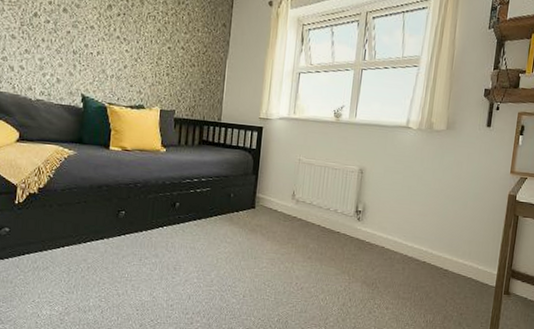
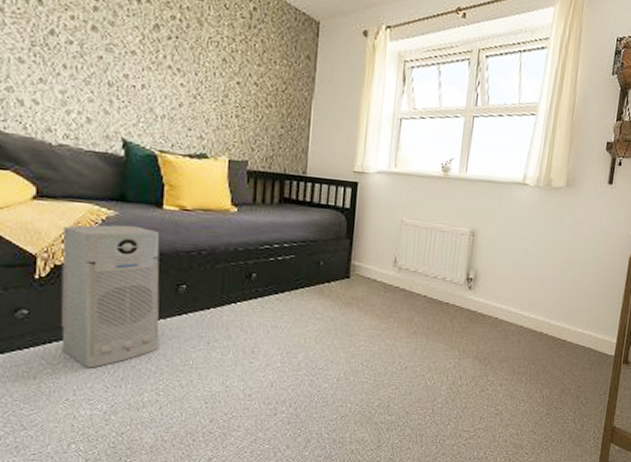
air purifier: none [31,162,106,277] -> present [60,224,160,368]

